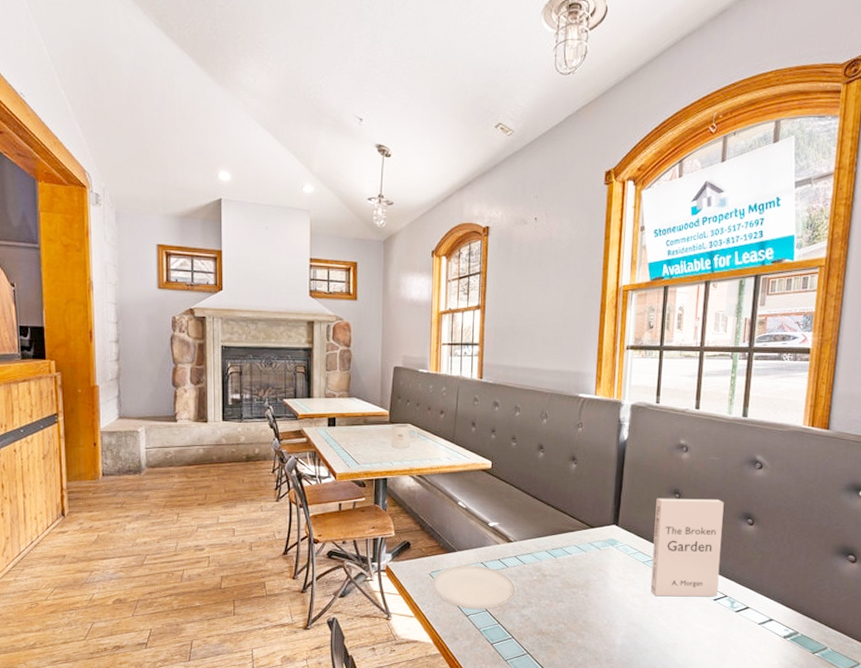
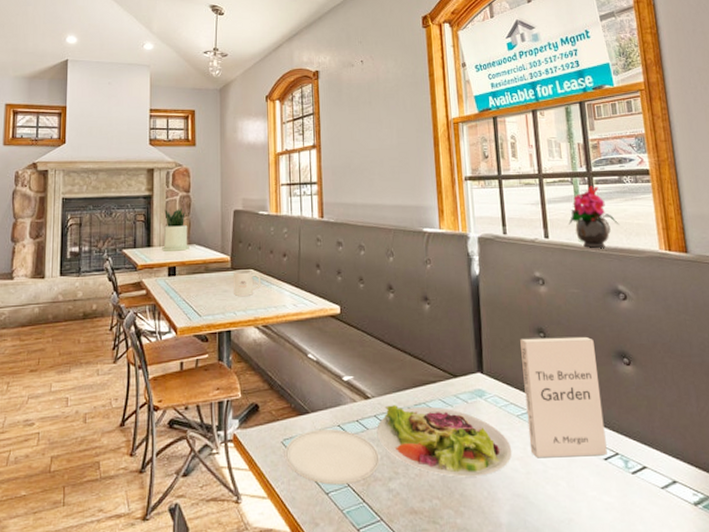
planter: none [322,362,349,403] -> present [162,208,189,251]
salad plate: none [515,548,634,608] -> present [376,405,512,477]
potted flower: none [721,361,770,422] -> present [569,186,619,249]

